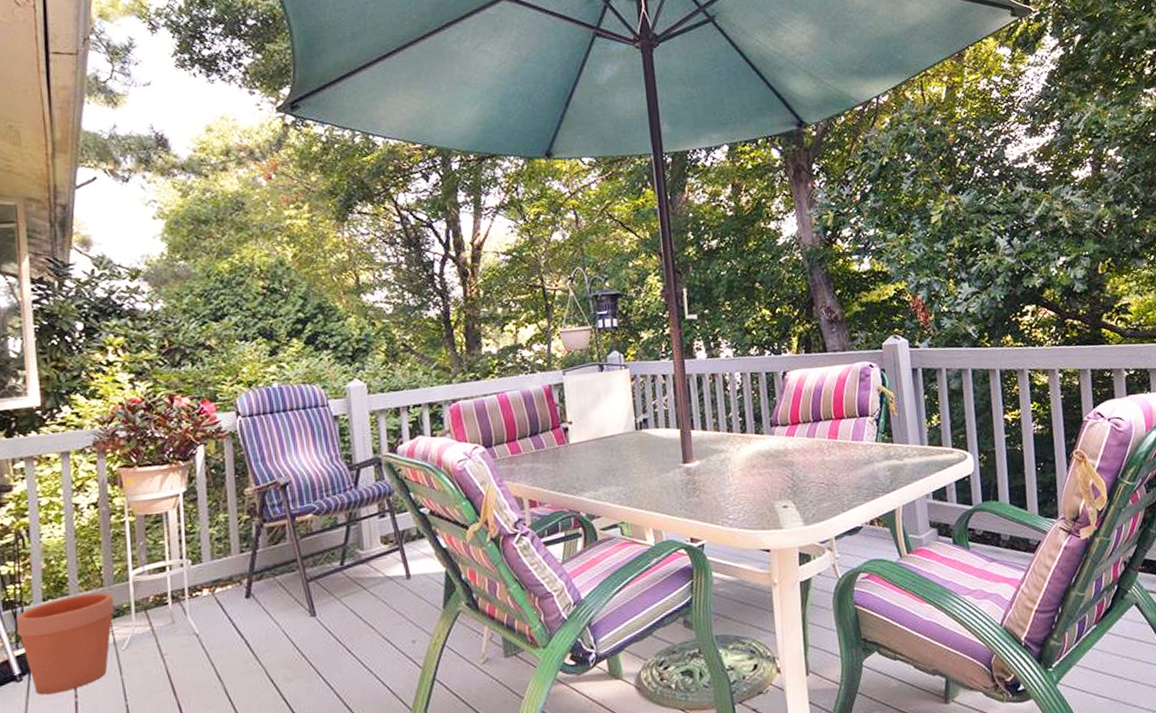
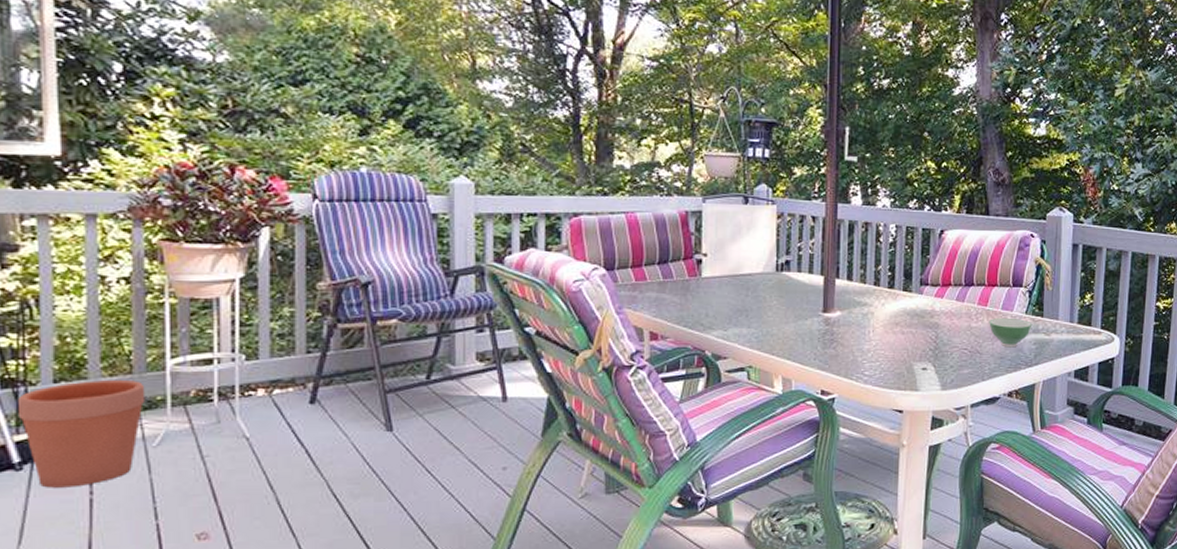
bowl: none [841,447,884,477] -> present [989,317,1033,348]

